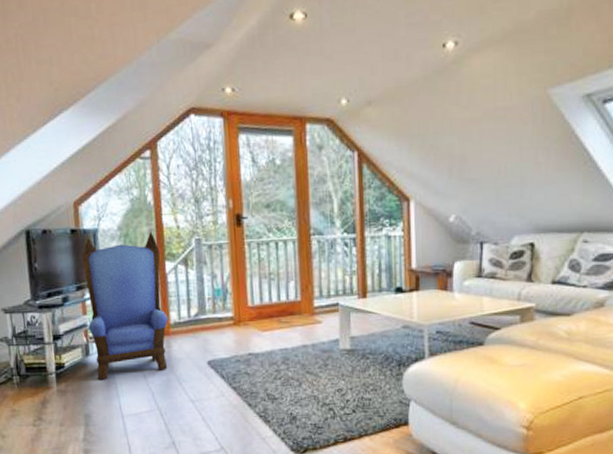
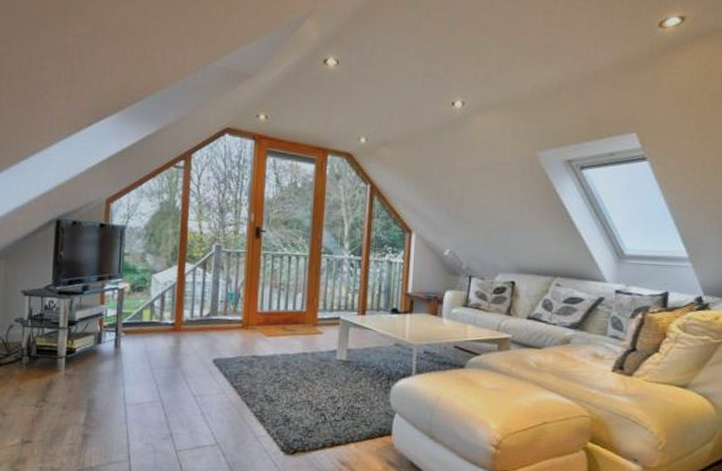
armchair: present [82,231,168,380] -> none [104,231,182,368]

